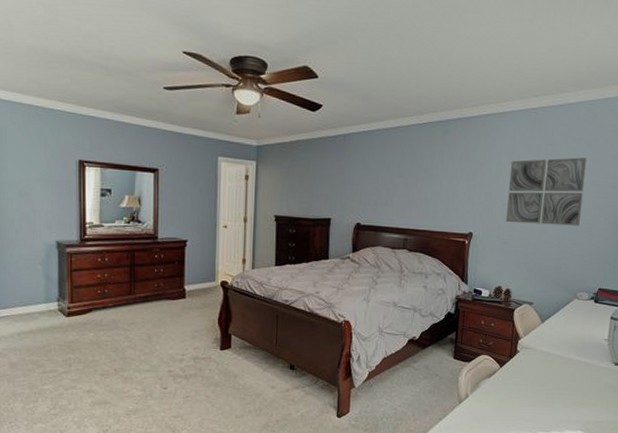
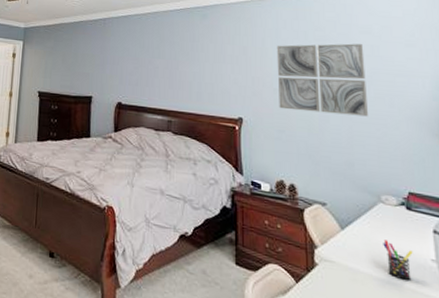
pen holder: none [571,328,592,357] -> present [383,240,413,281]

